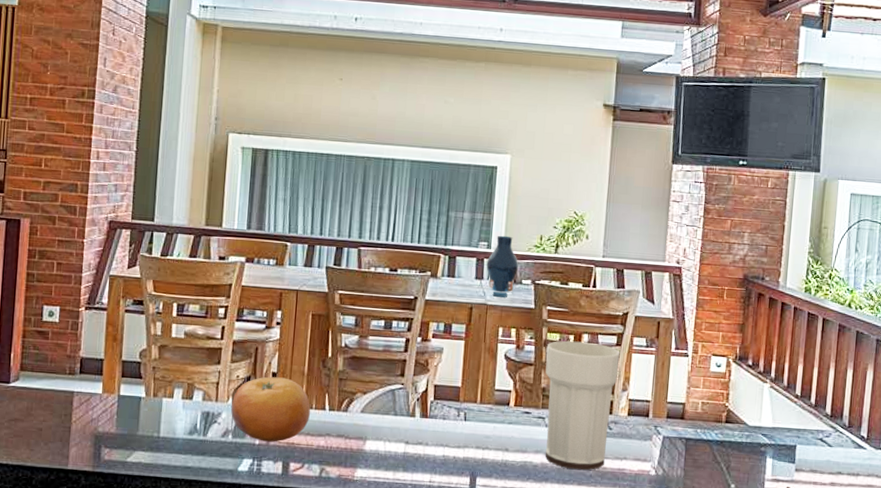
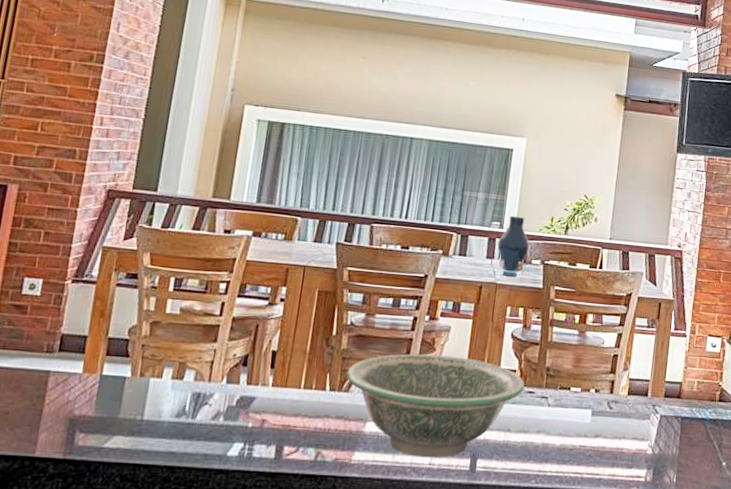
fruit: present [230,376,311,442] -> none [224,355,311,425]
bowl: none [344,374,521,476] -> present [346,353,525,458]
cup: present [545,340,620,470] -> none [546,320,623,450]

